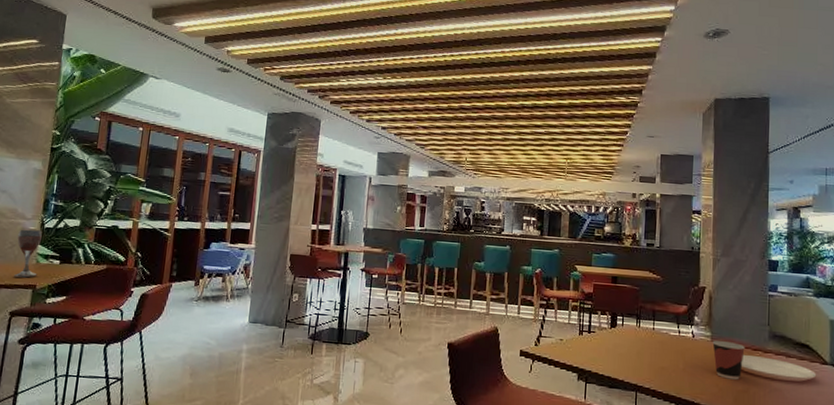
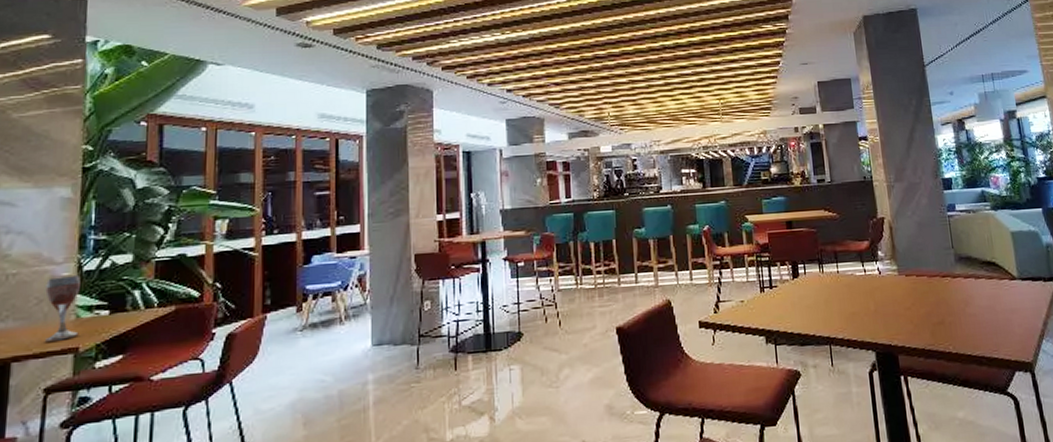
cup: present [712,341,745,380] -> none [900,272,934,313]
plate: present [740,355,817,382] -> none [932,282,1008,305]

